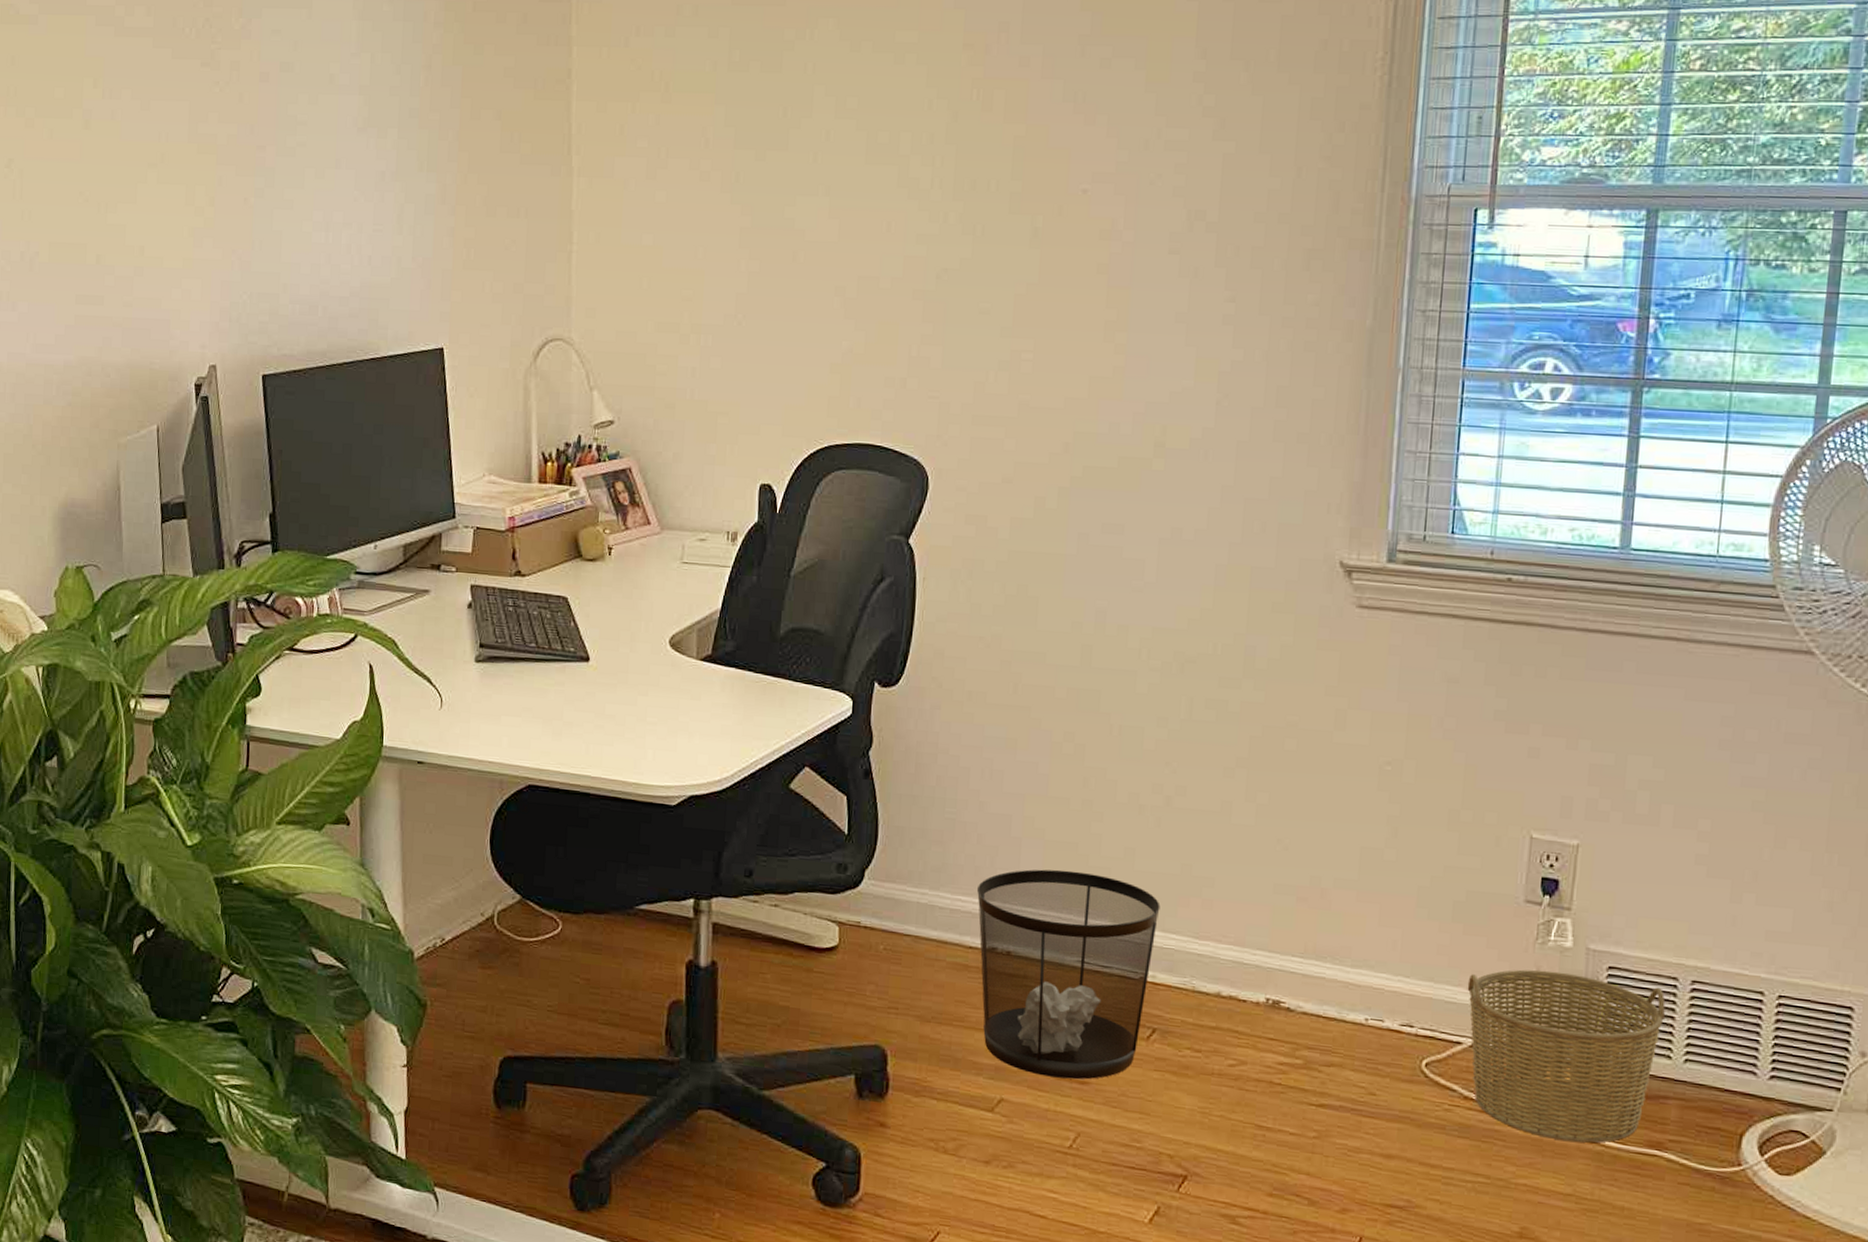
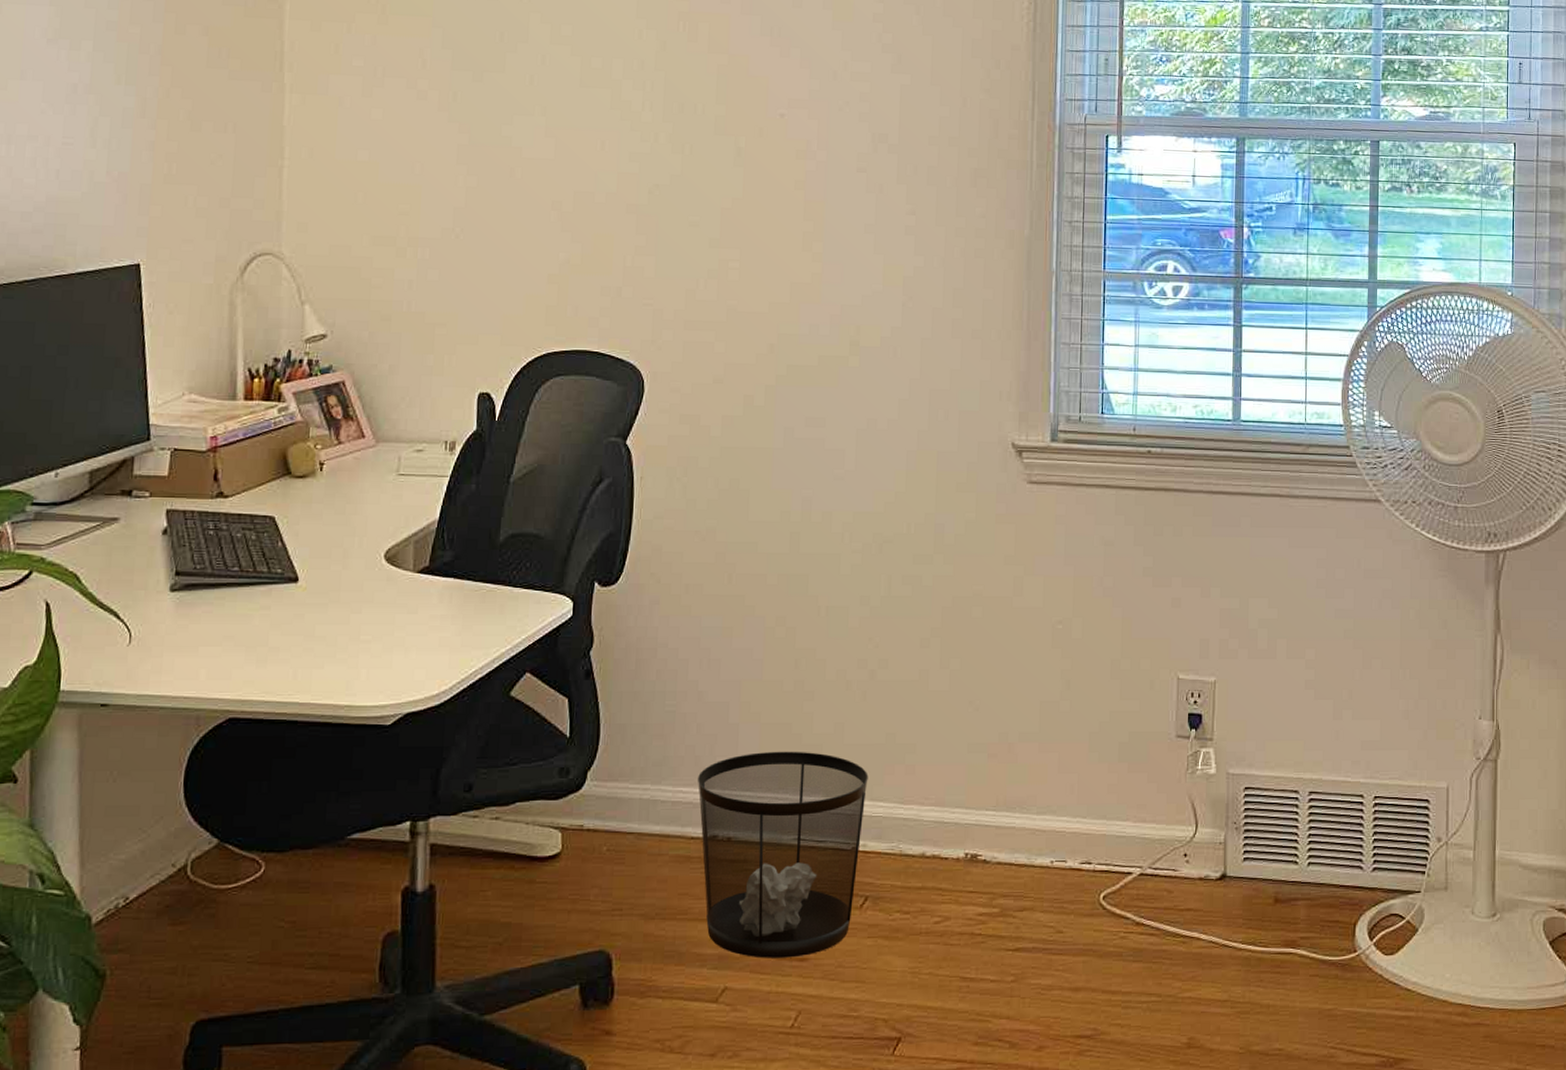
basket: present [1467,969,1666,1143] -> none [1134,797,1290,952]

